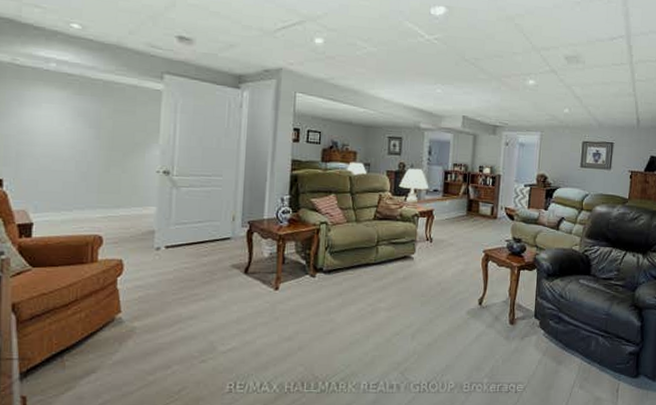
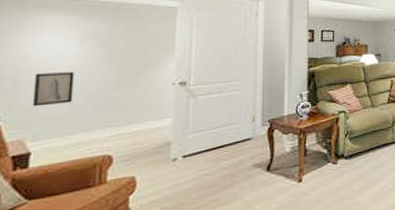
wall art: none [33,147,68,180] -> present [32,72,75,107]

